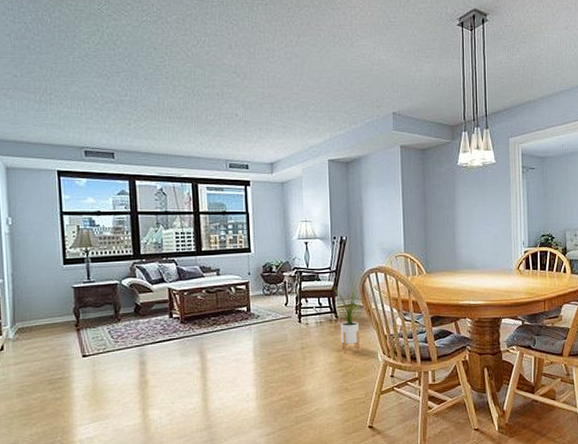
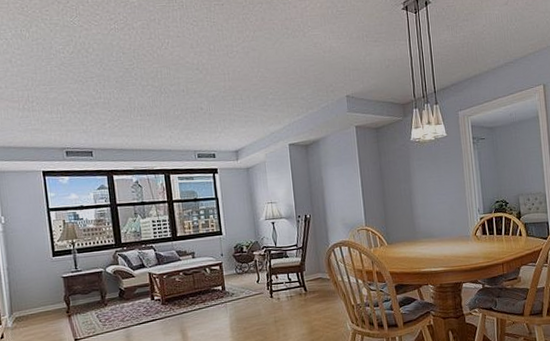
house plant: present [332,281,364,353] -> none [301,256,332,324]

